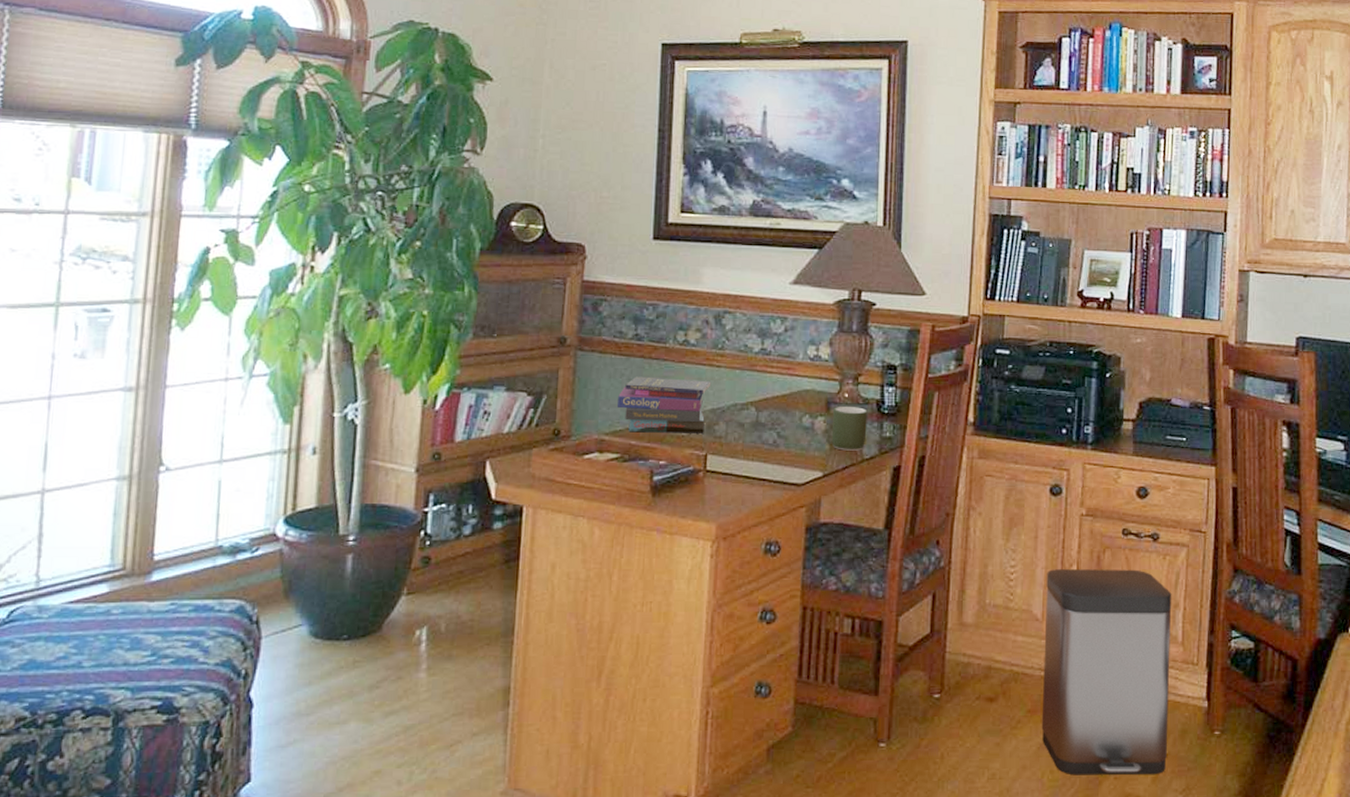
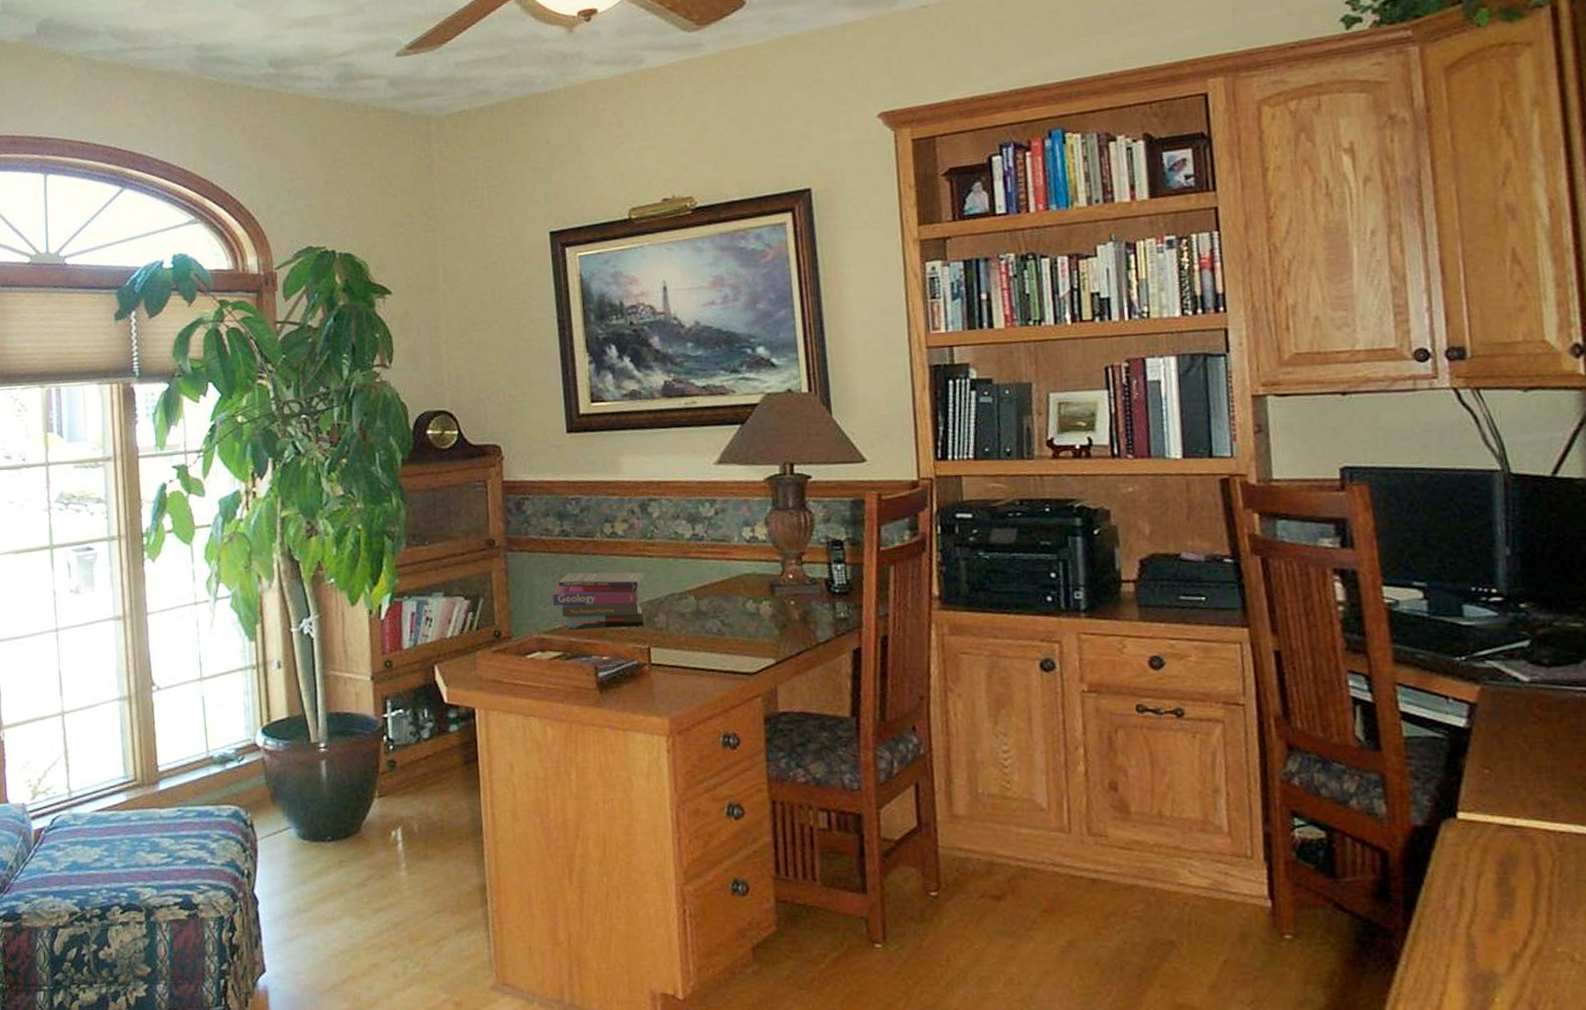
mug: present [831,405,869,451] -> none [778,587,818,635]
pedal bin: present [1041,569,1172,775] -> none [1047,750,1225,983]

